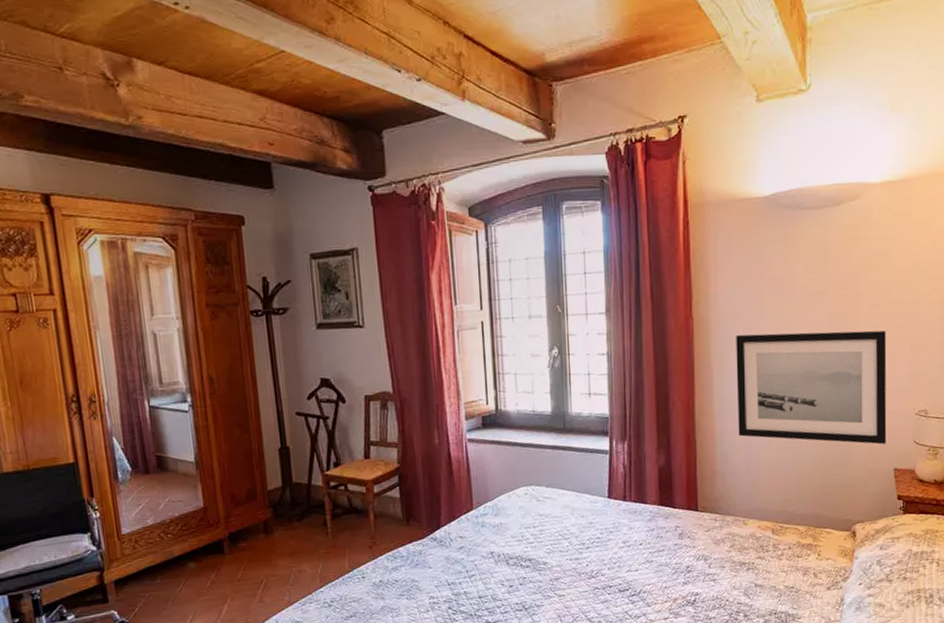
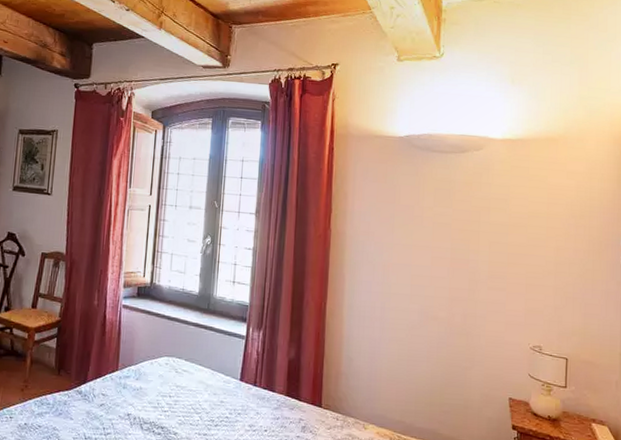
wall art: present [736,330,887,445] -> none [364,250,504,373]

